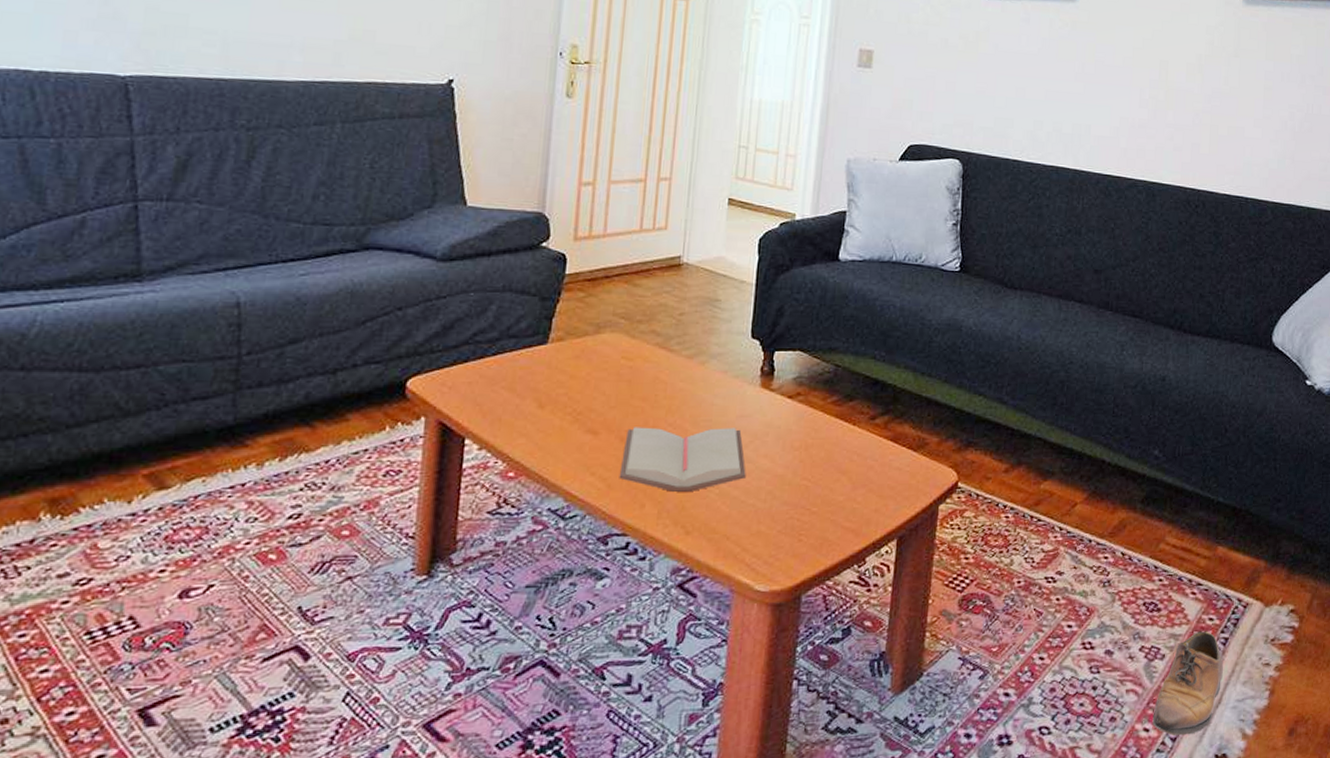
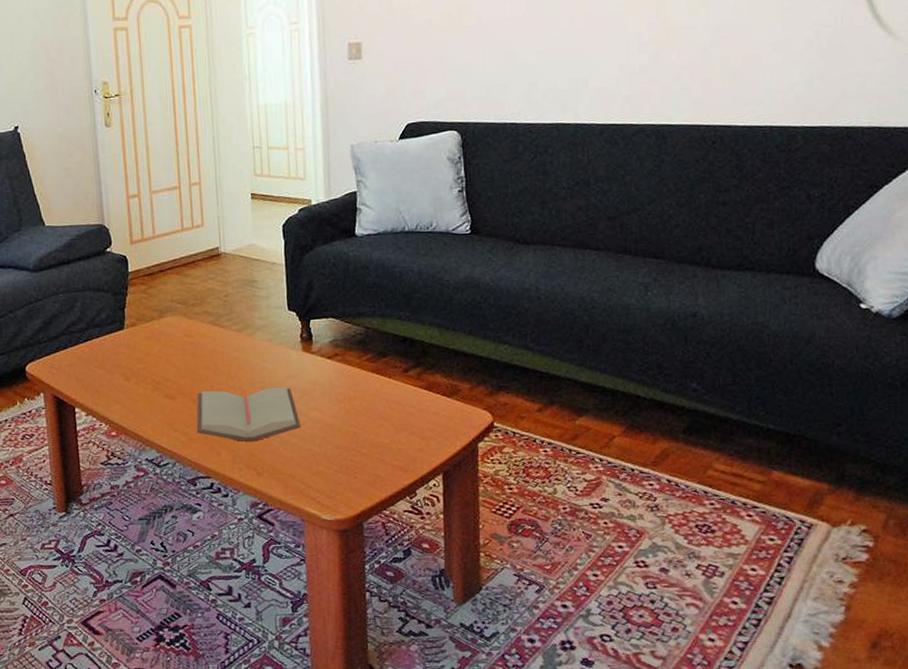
shoe: present [1152,631,1223,736] -> none [717,550,790,646]

